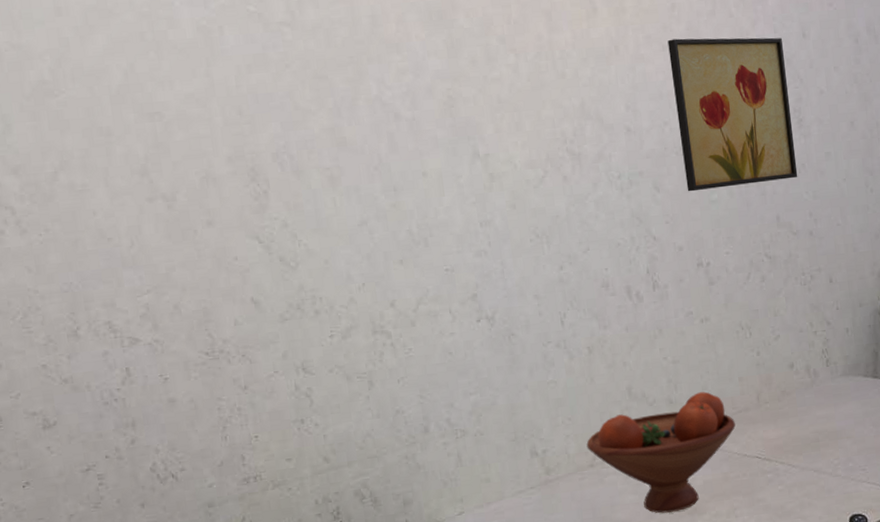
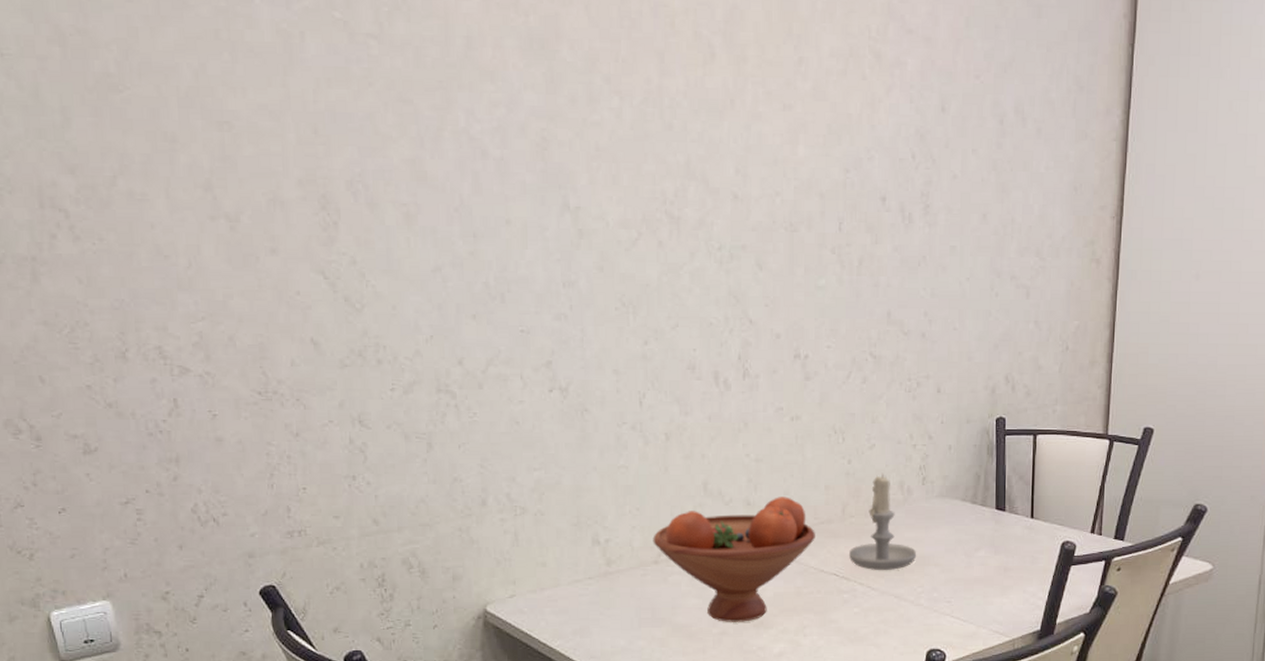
wall art: present [667,37,798,192] -> none [790,98,918,274]
candle: none [768,359,830,449] -> present [849,472,917,571]

